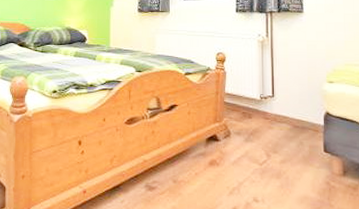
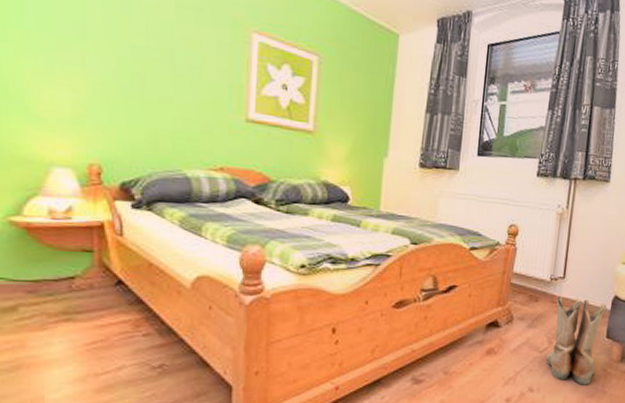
boots: none [266,113,319,198] -> present [545,296,607,385]

